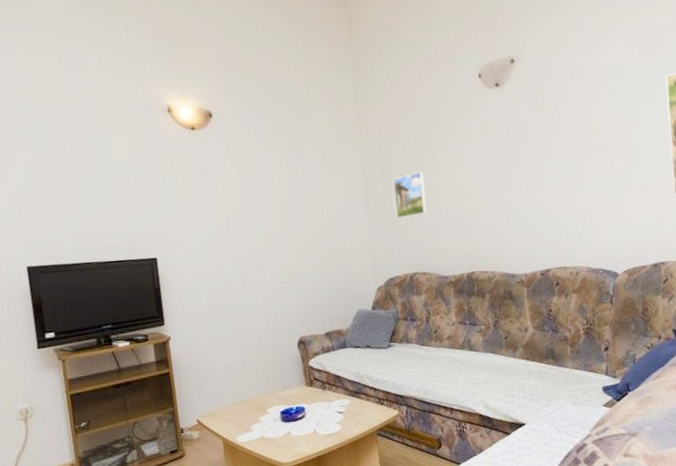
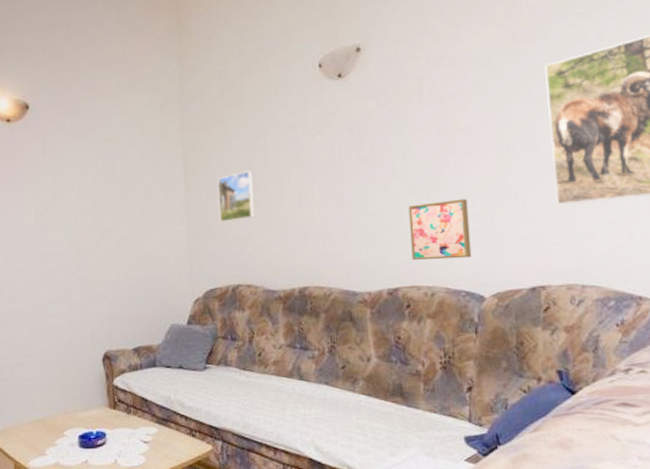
wall art: none [556,192,608,245] -> present [408,199,472,260]

